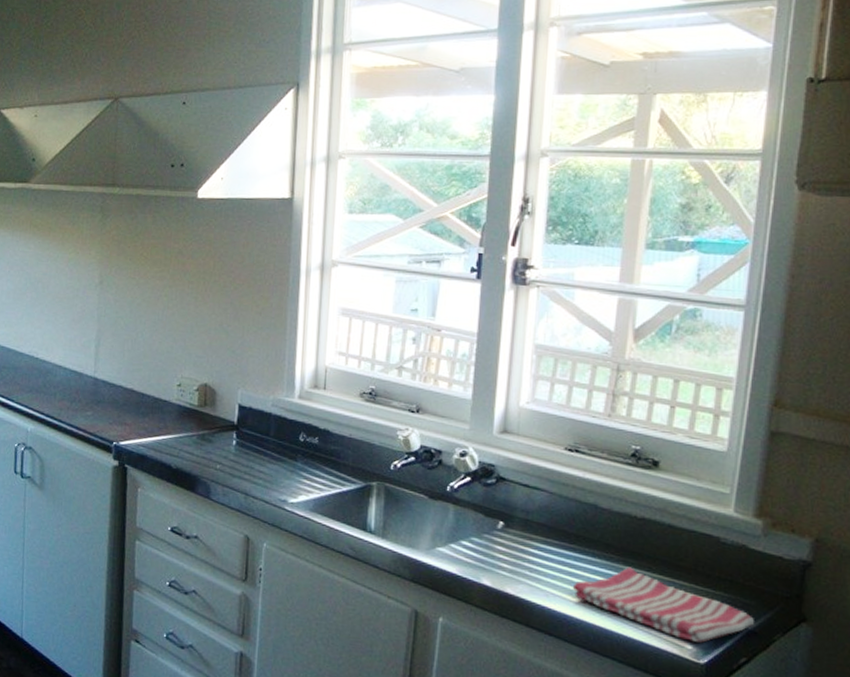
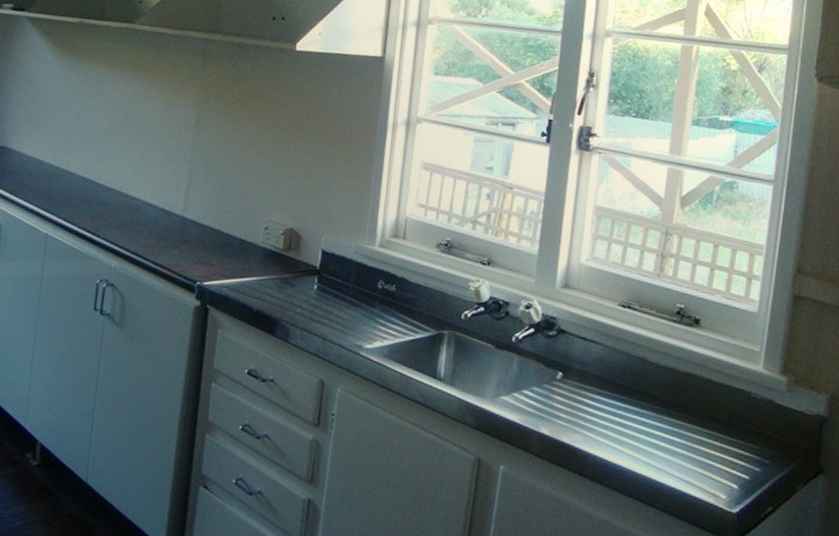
dish towel: present [572,567,754,643] -> none [622,418,779,493]

